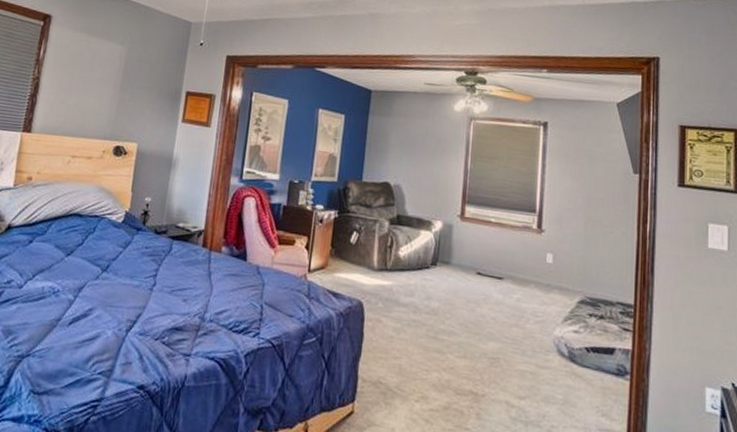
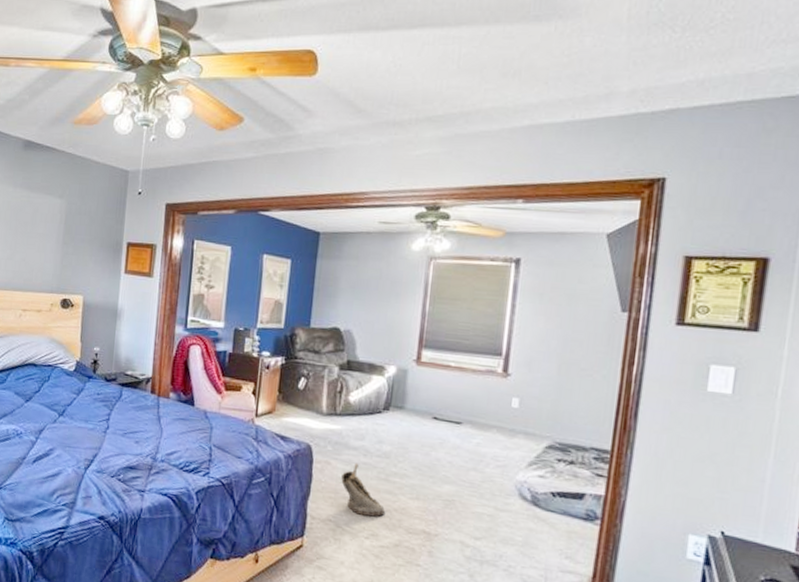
shoe: none [392,320,434,378] -> present [341,463,385,517]

